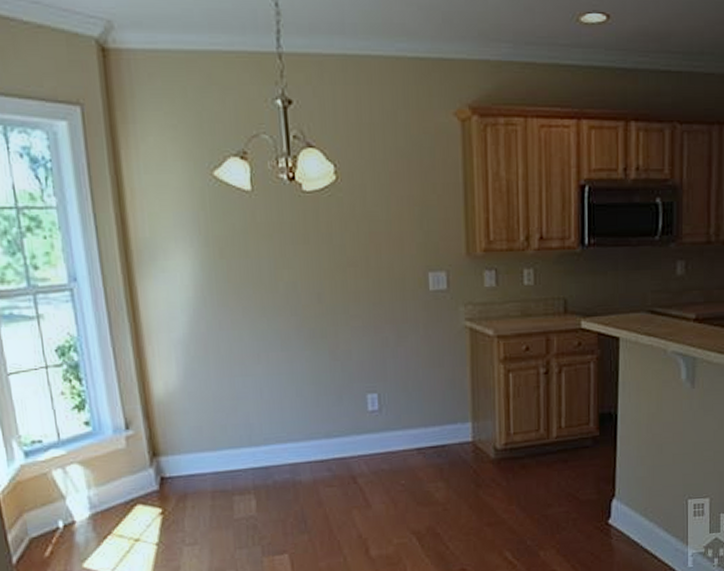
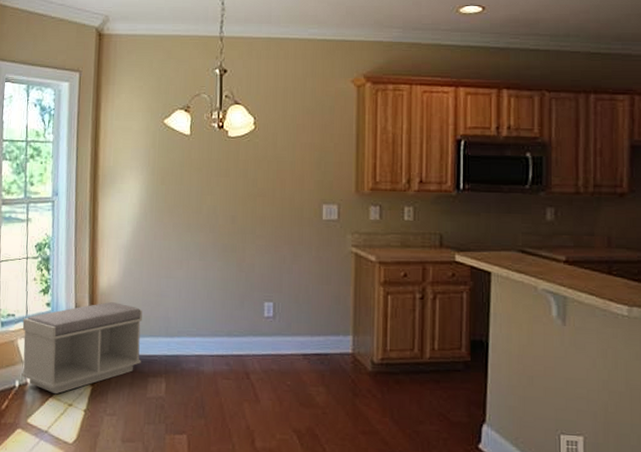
bench: none [54,412,222,531] -> present [21,302,143,395]

